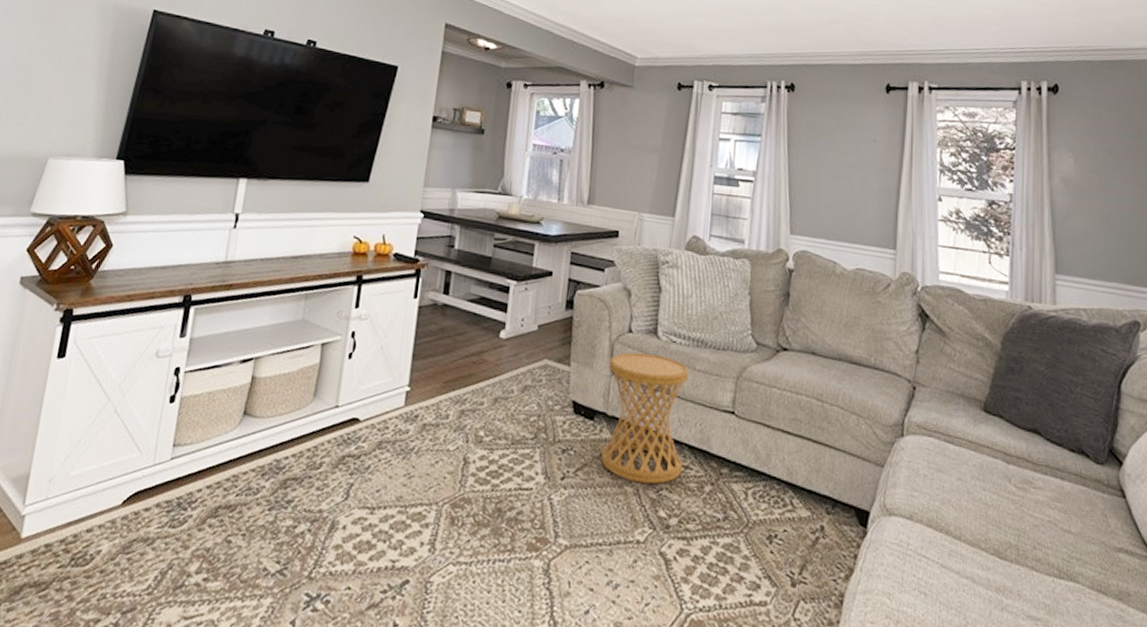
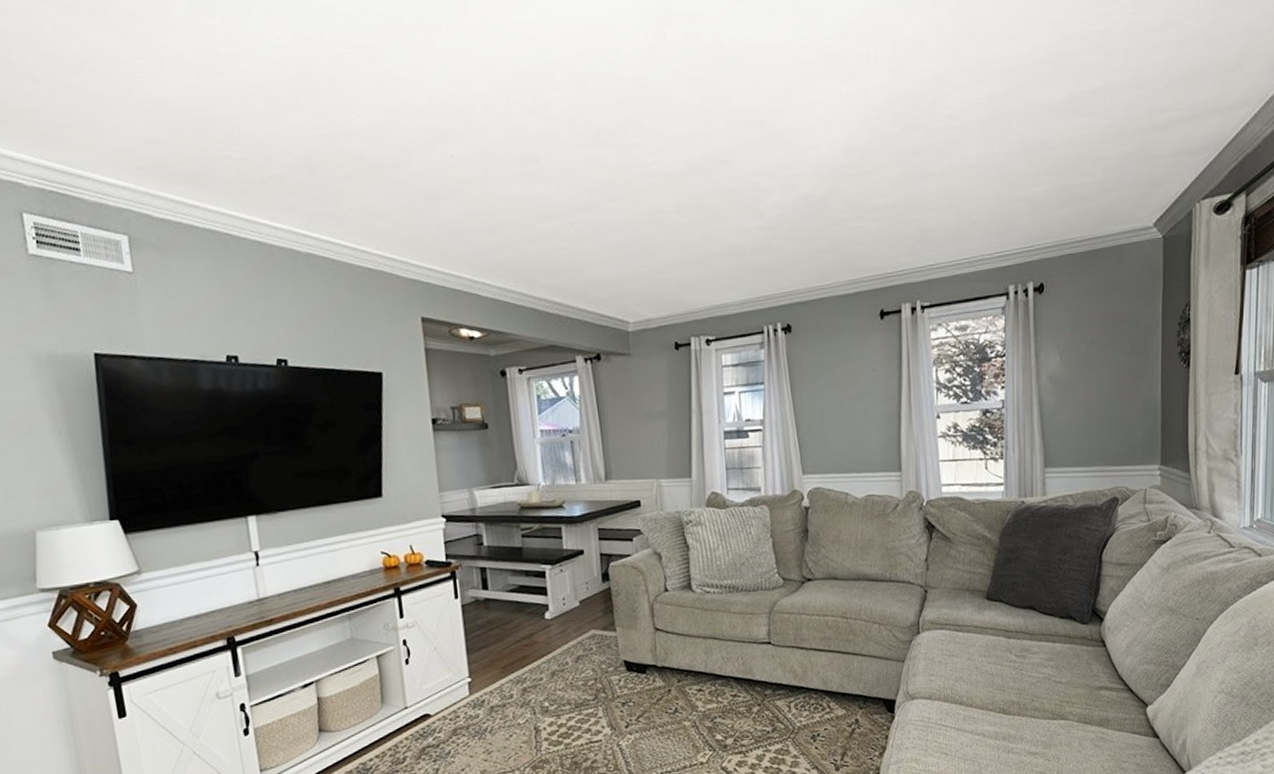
side table: present [601,352,689,484] -> none [651,606,731,717]

